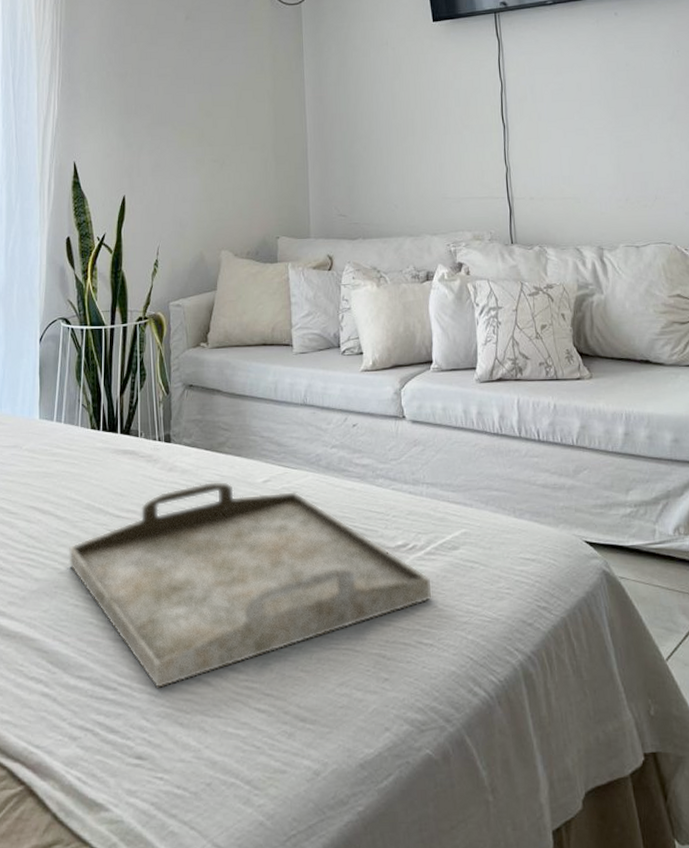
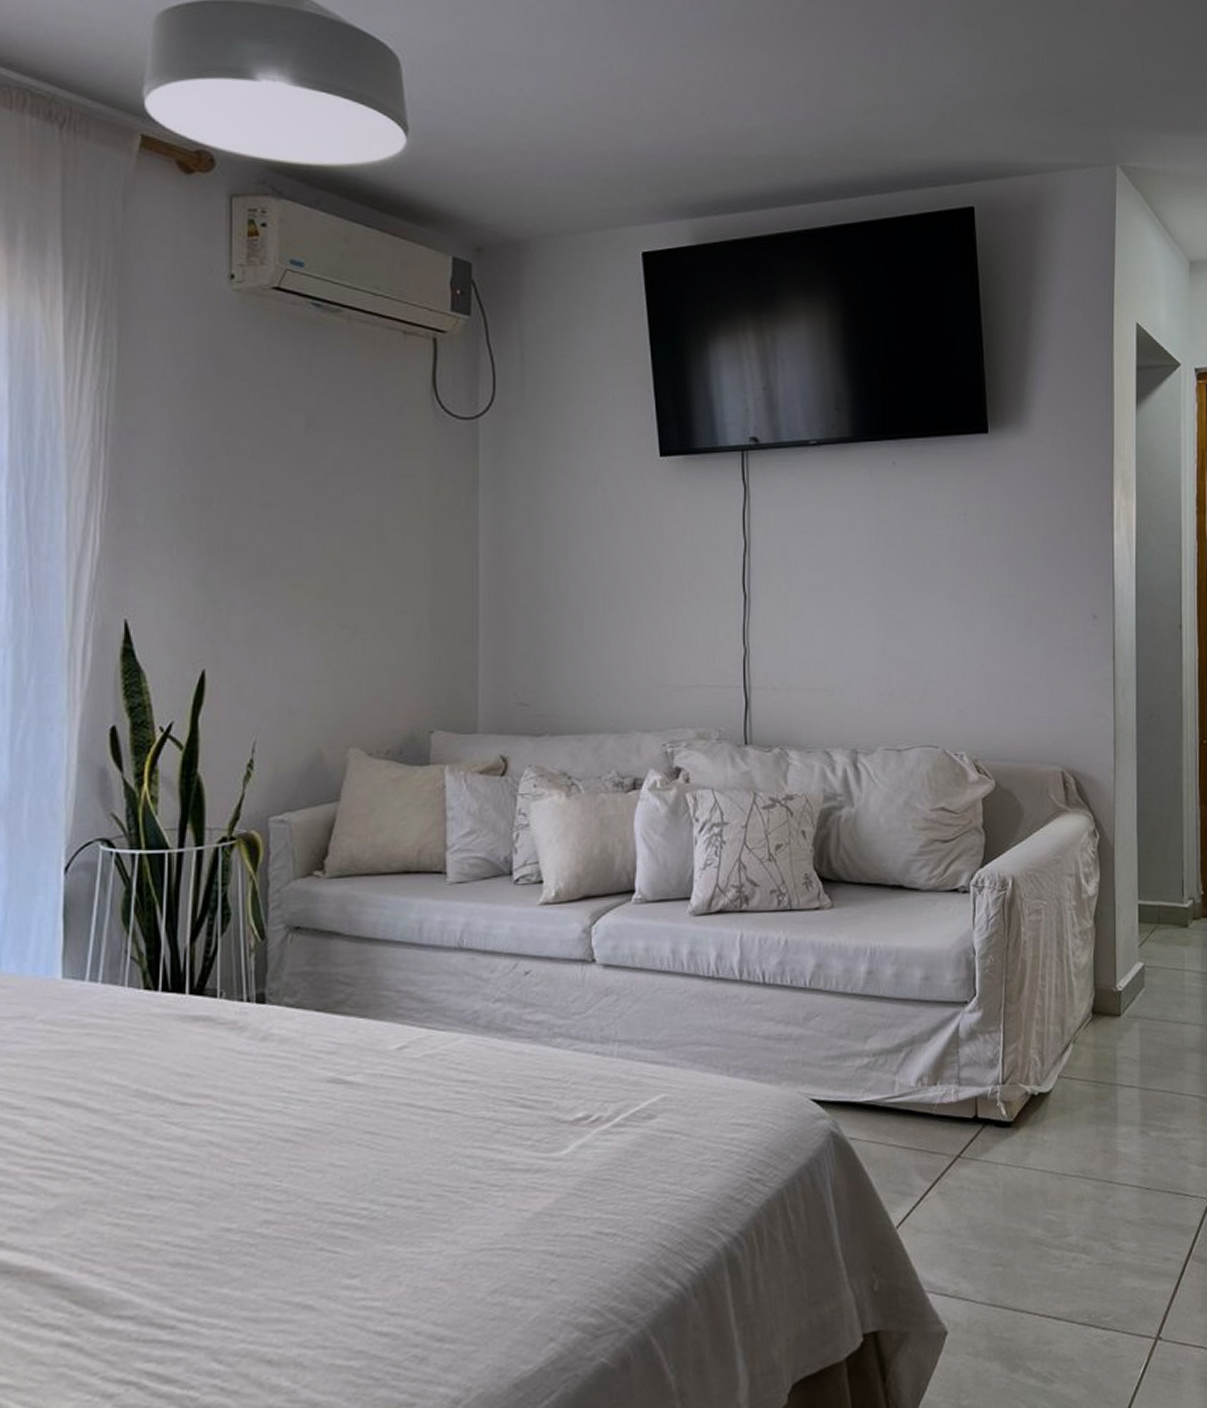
serving tray: present [68,481,432,688] -> none [105,1050,618,1320]

